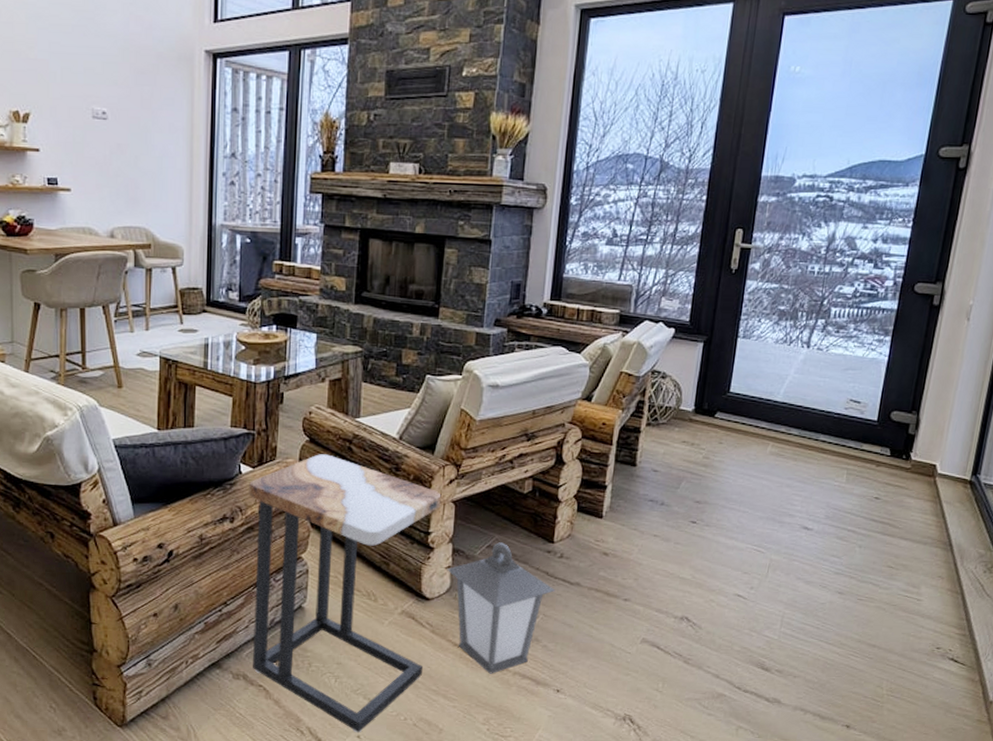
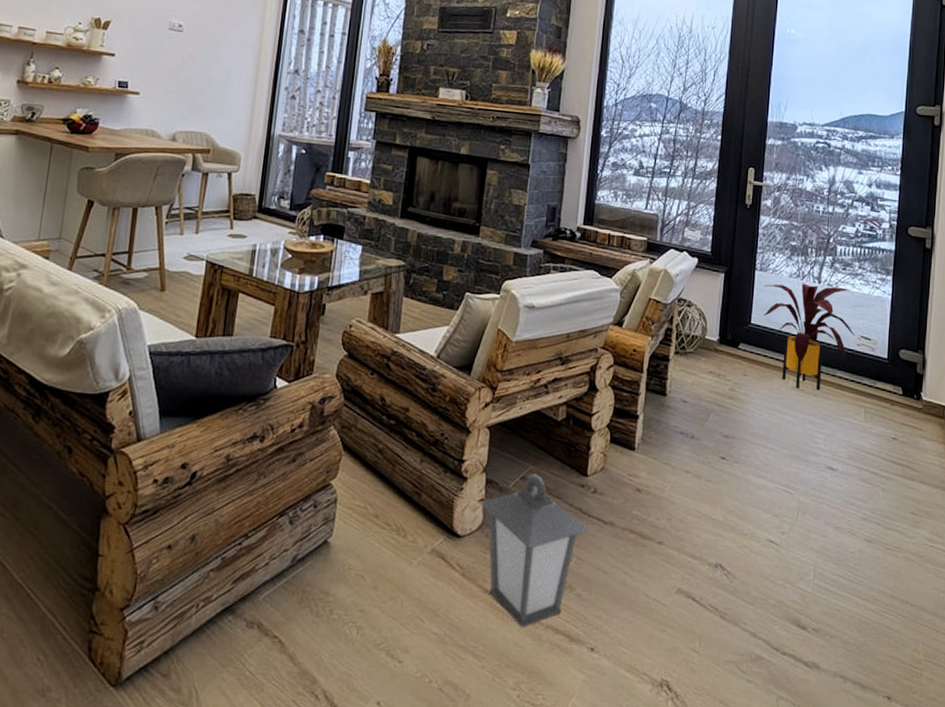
side table: present [249,454,442,733] -> none [269,370,477,699]
house plant: none [745,348,843,455] -> present [763,283,855,391]

